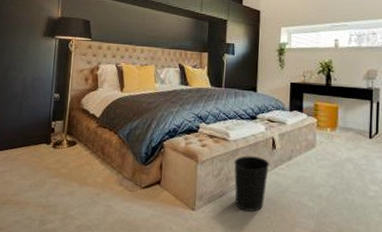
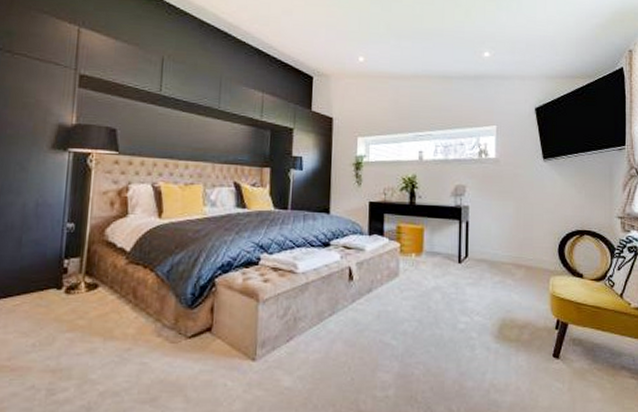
wastebasket: present [234,156,270,212] -> none [303,290,347,357]

